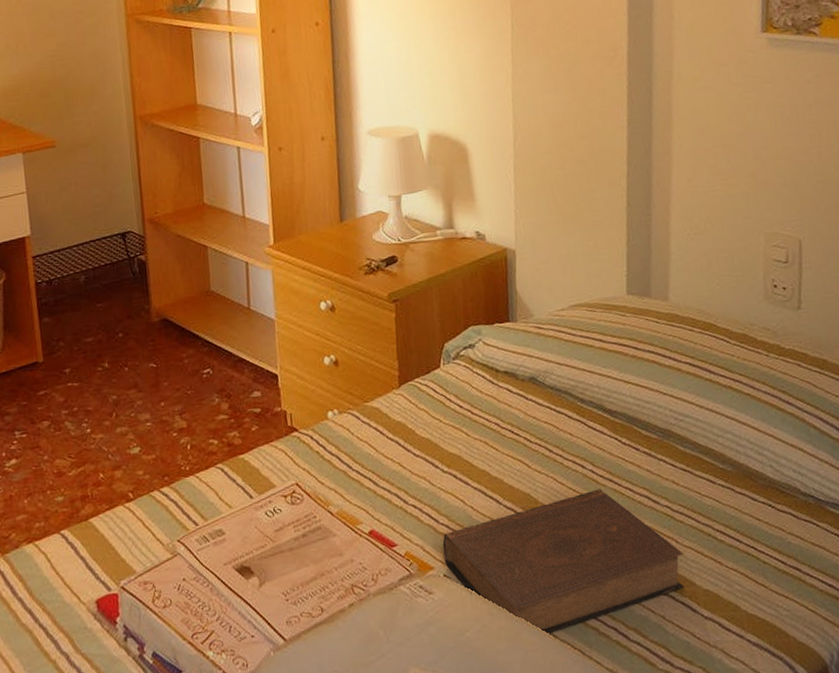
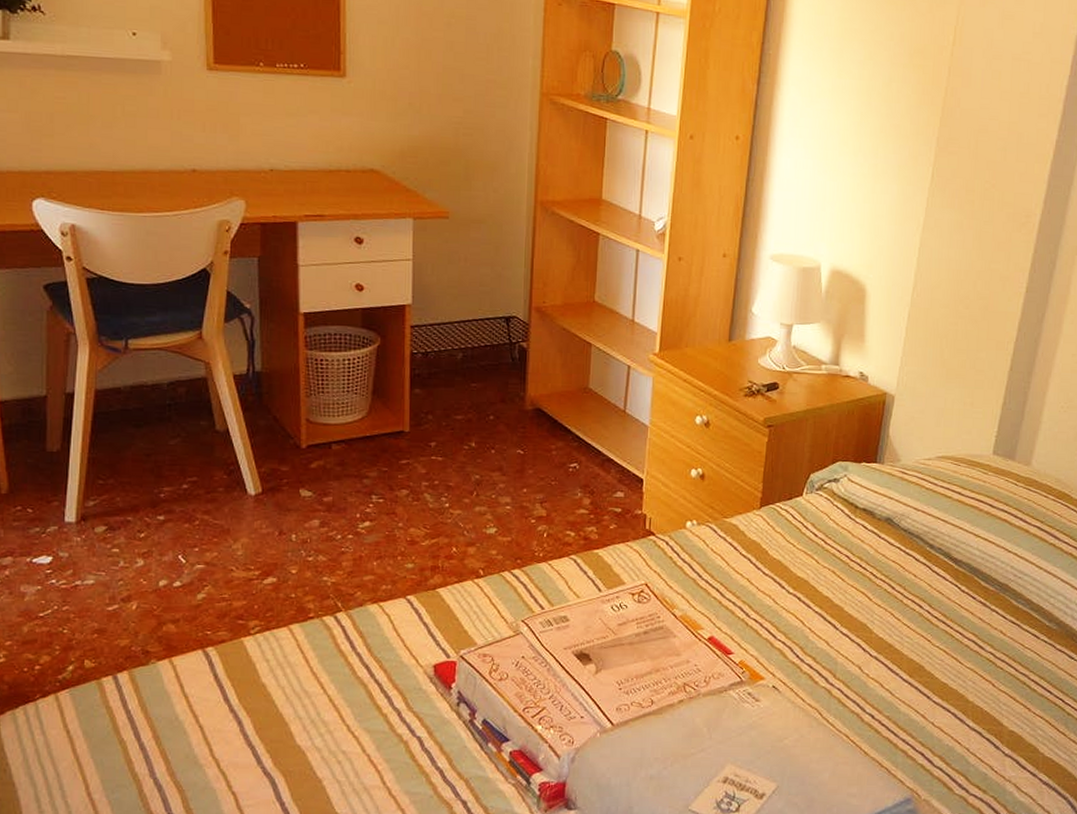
book: present [442,488,685,636] -> none [775,628,999,752]

